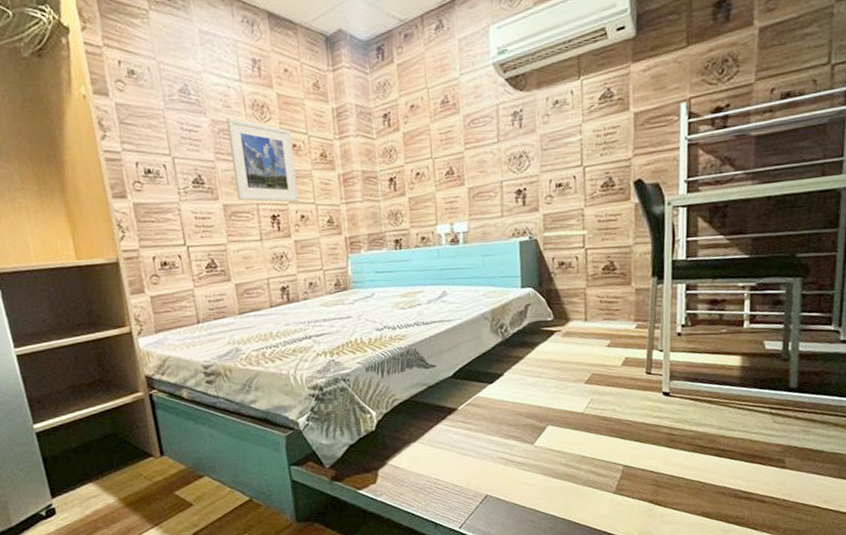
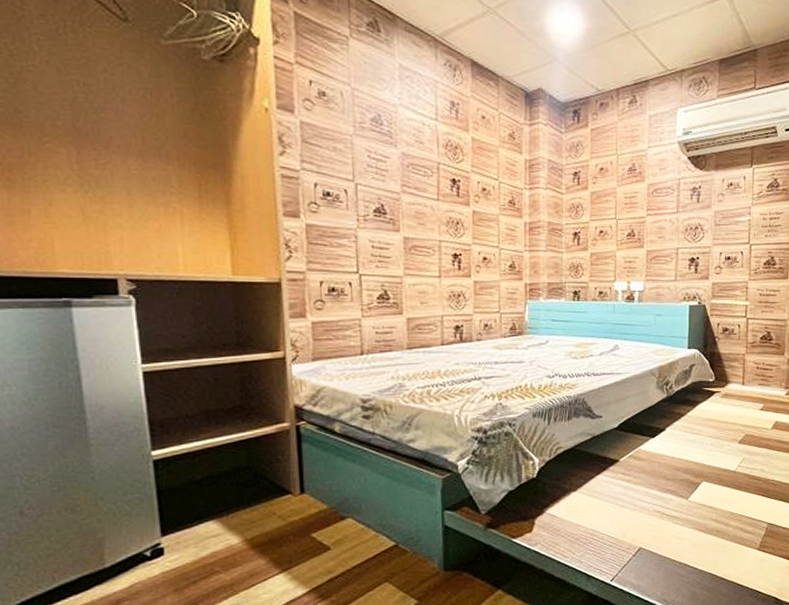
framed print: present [225,117,299,203] -> none [416,153,483,244]

